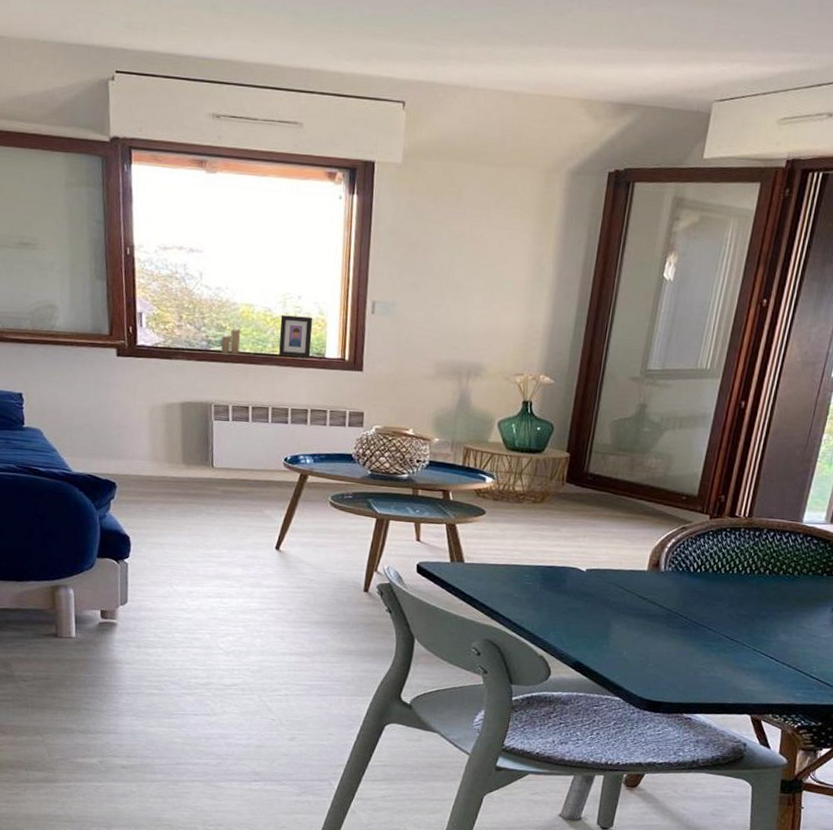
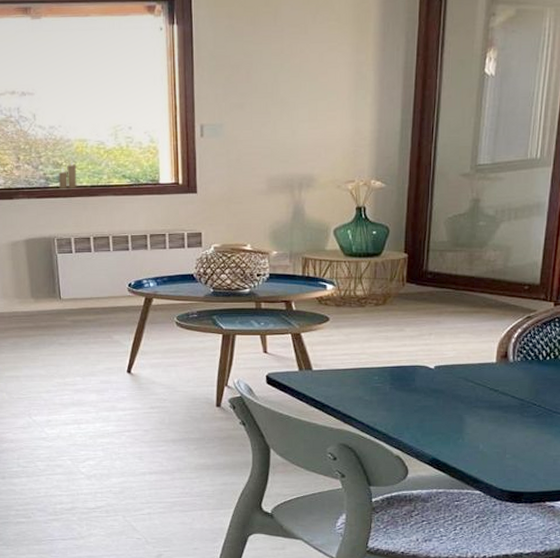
picture frame: present [279,315,313,359] -> none [113,146,145,187]

